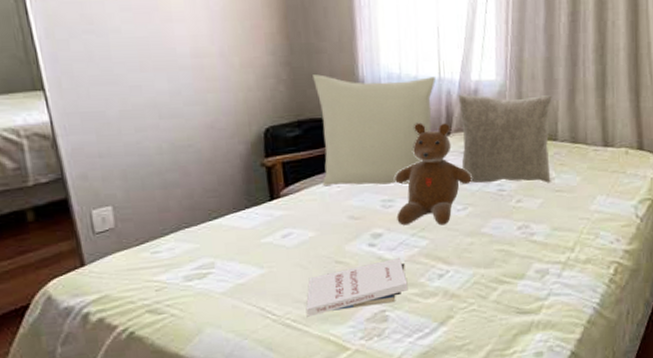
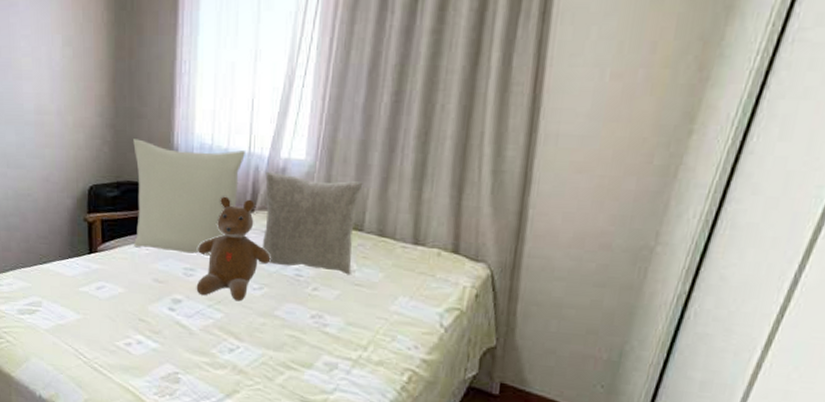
books: present [305,257,408,317] -> none [111,325,200,367]

